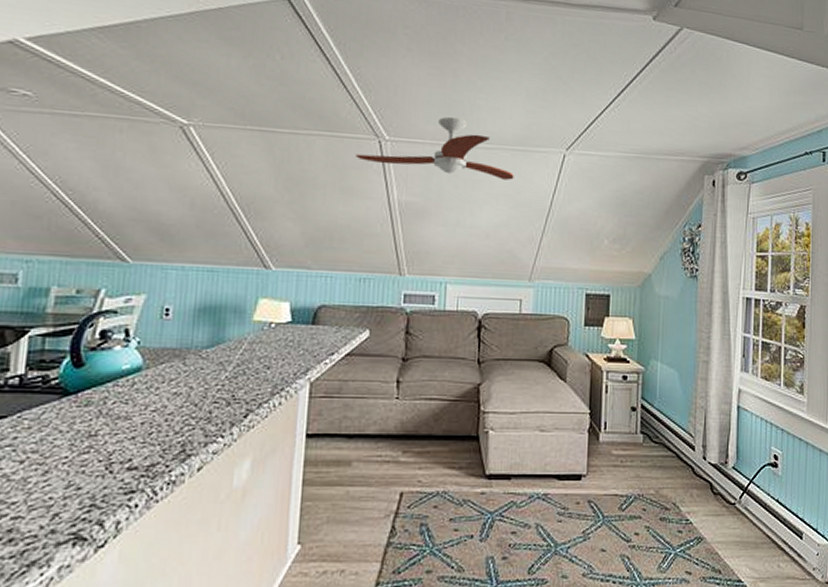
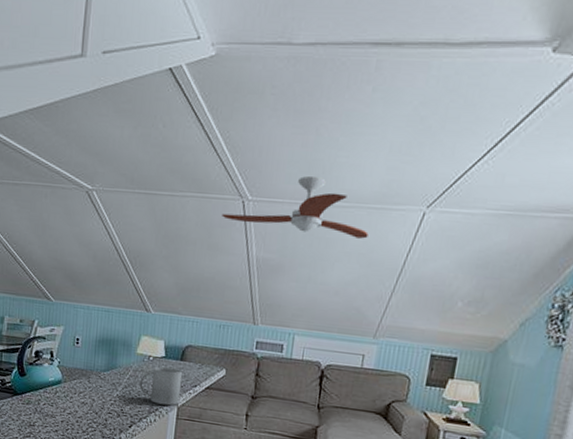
mug: none [257,334,314,382] -> present [139,366,182,406]

